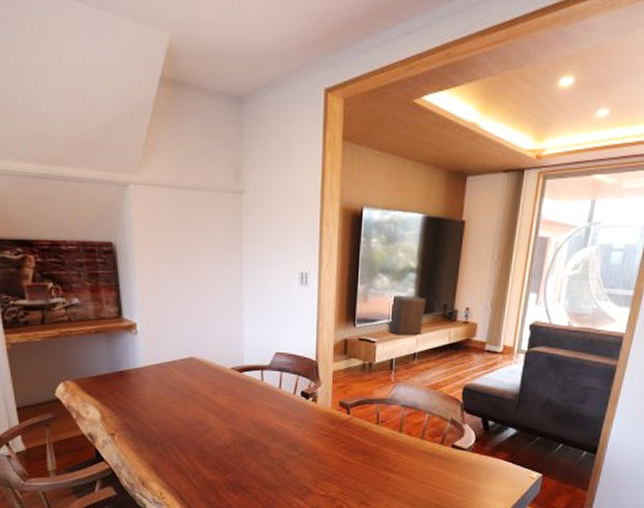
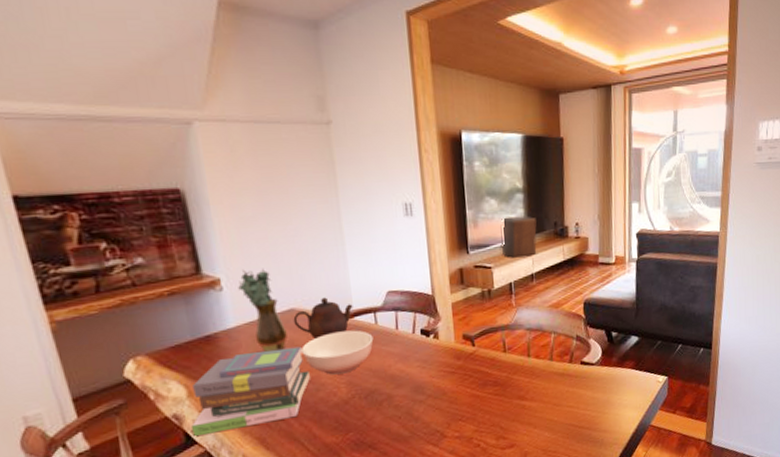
books: none [102,390,200,455] -> present [191,346,310,437]
vase: none [150,318,185,392] -> present [238,268,288,352]
teapot: none [192,351,244,387] -> present [293,297,353,339]
bowl: none [196,383,258,421] -> present [301,330,374,375]

